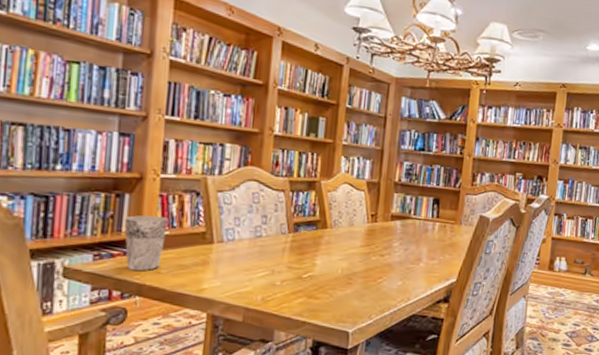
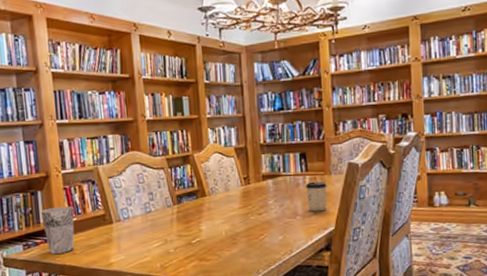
cup: none [433,229,456,261] -> present [306,181,327,212]

